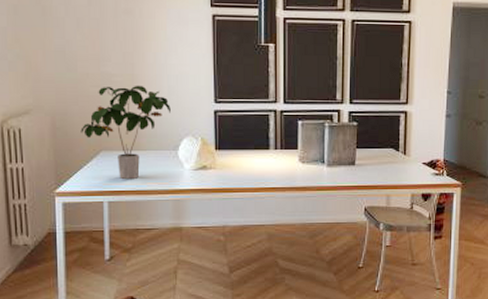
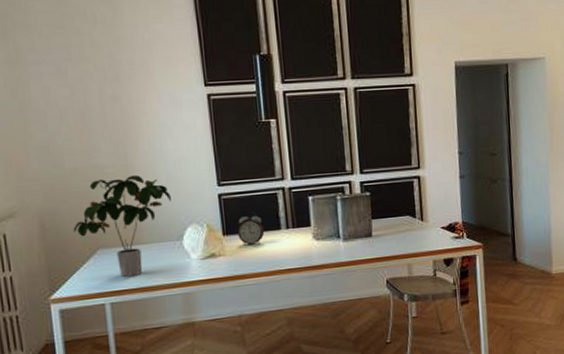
alarm clock: none [229,130,254,161] -> present [237,211,265,245]

